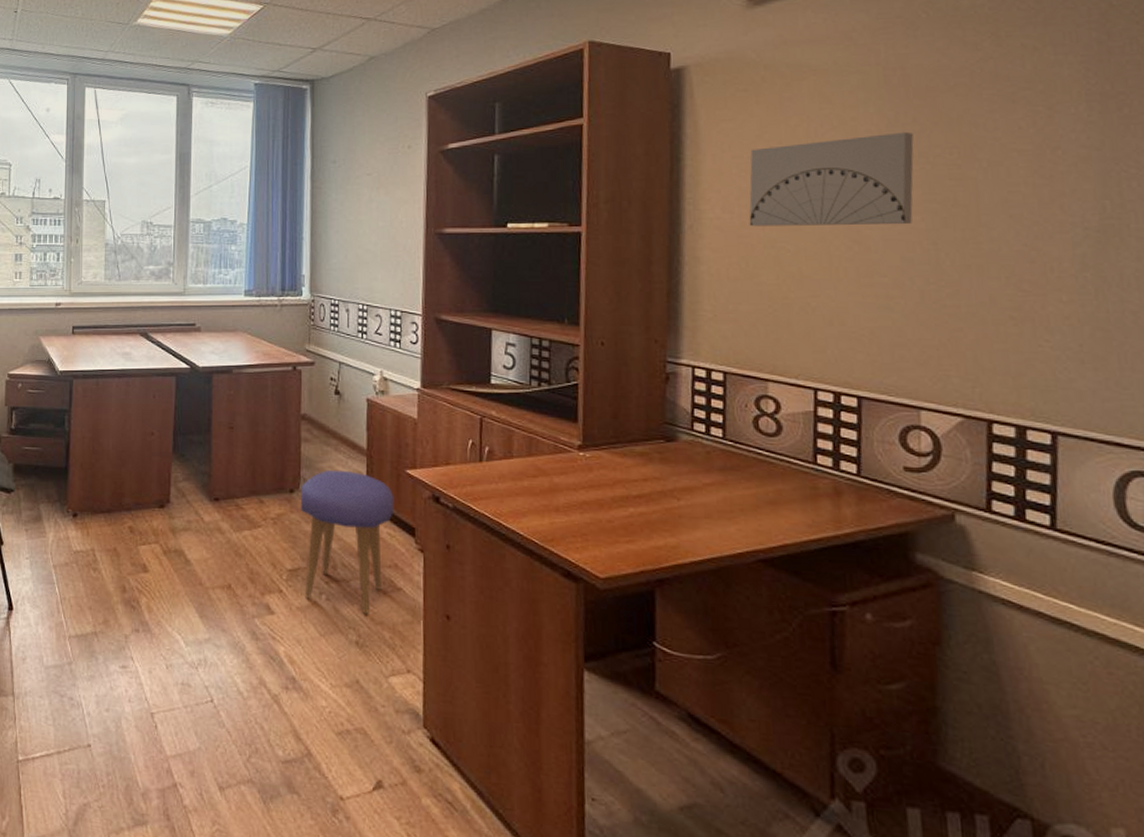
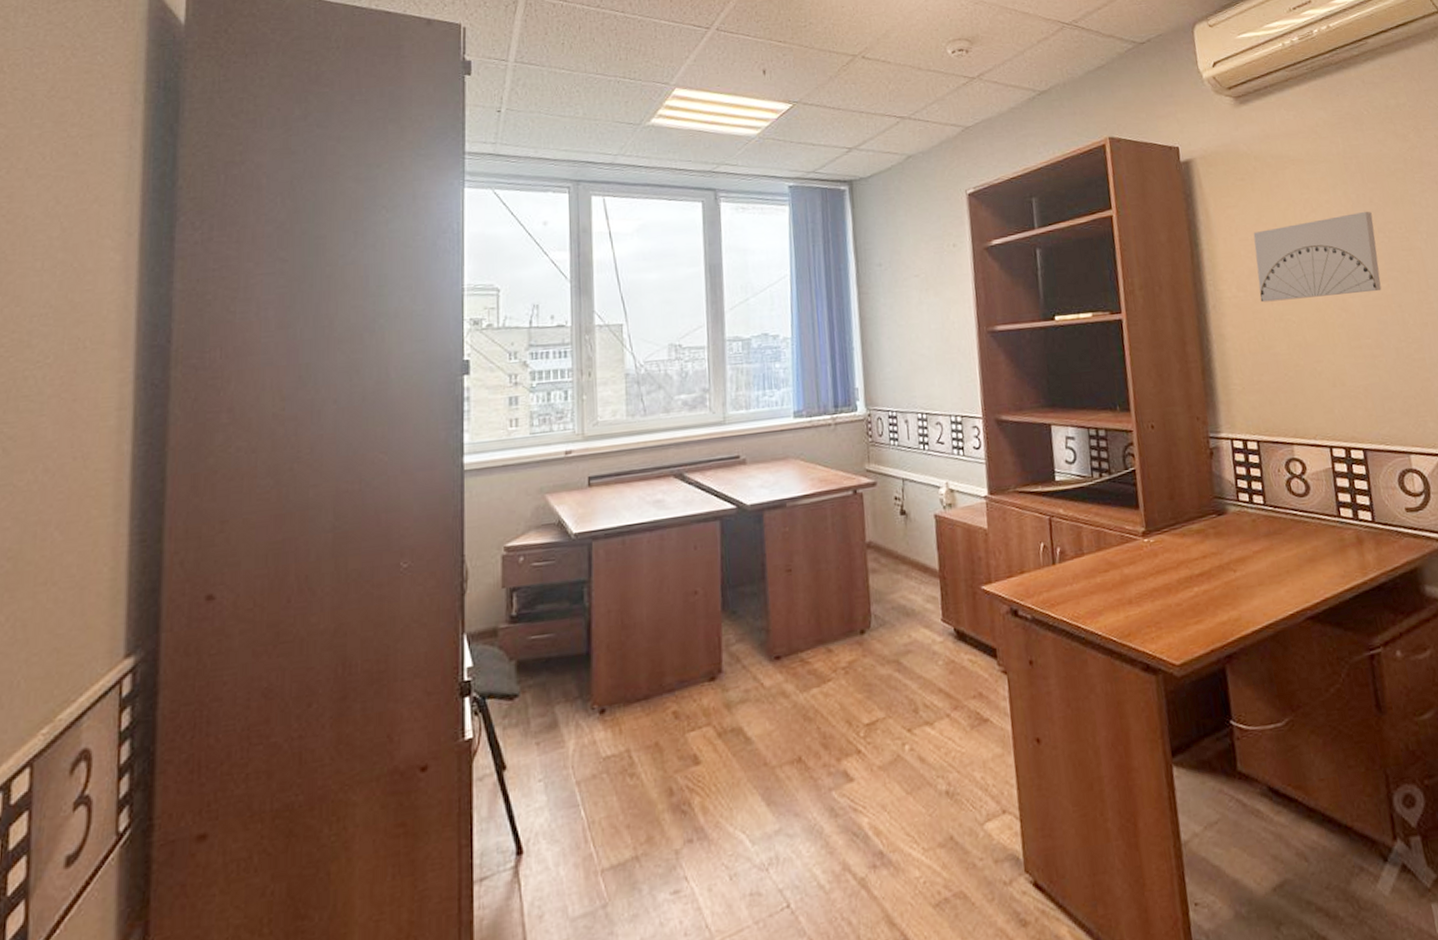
stool: present [300,470,395,615] -> none [872,597,974,759]

